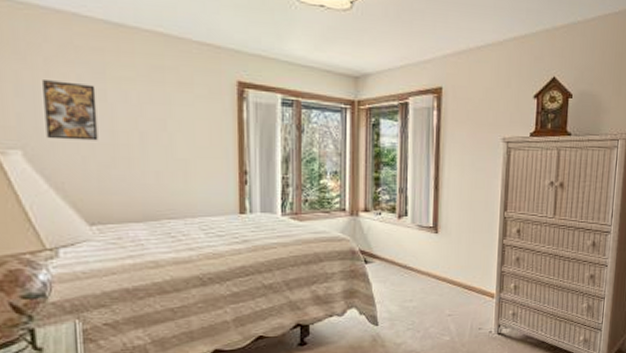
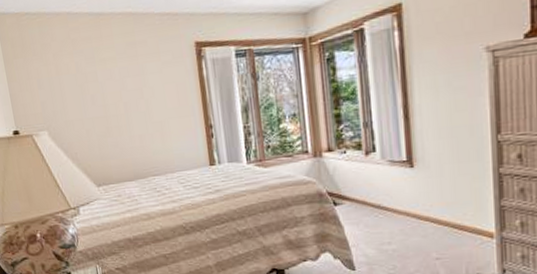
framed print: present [43,80,98,141] -> none [54,69,96,119]

